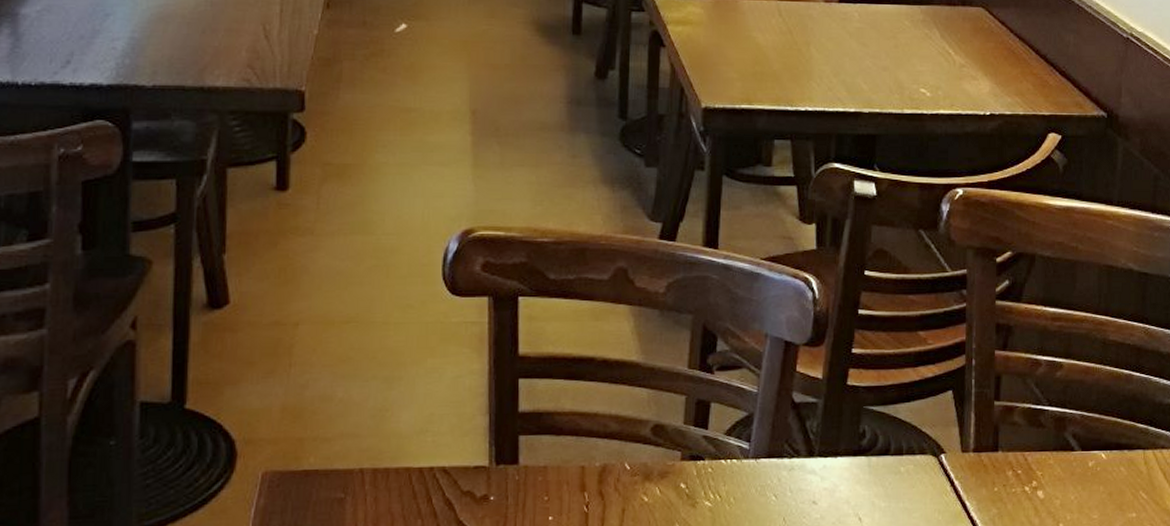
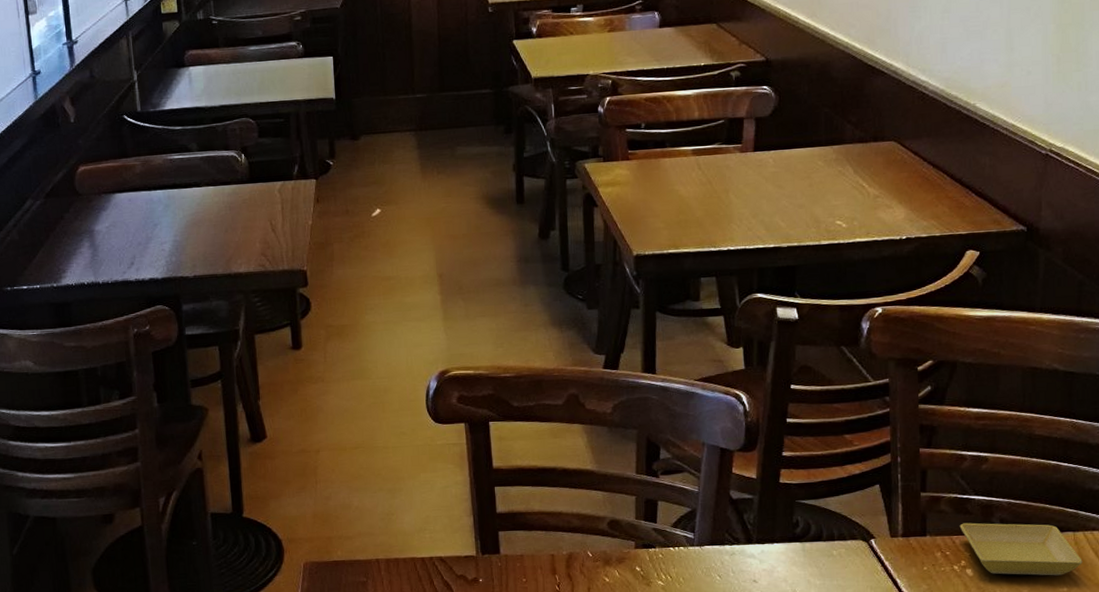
saucer: none [1032,437,1151,500] -> present [959,522,1083,576]

